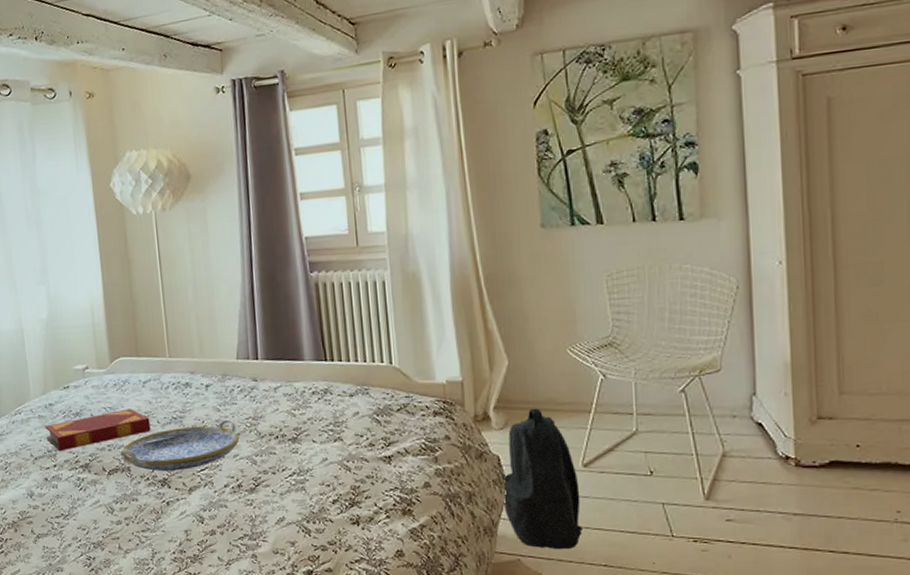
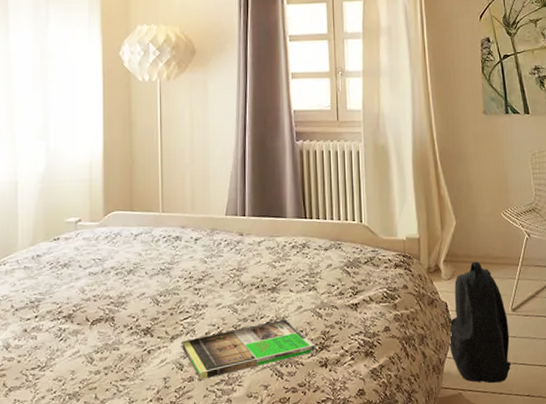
hardback book: present [44,408,151,451] -> none [29,260,138,301]
serving tray: present [120,419,240,472] -> none [106,270,223,321]
magazine: none [200,473,345,533] -> present [182,320,315,379]

